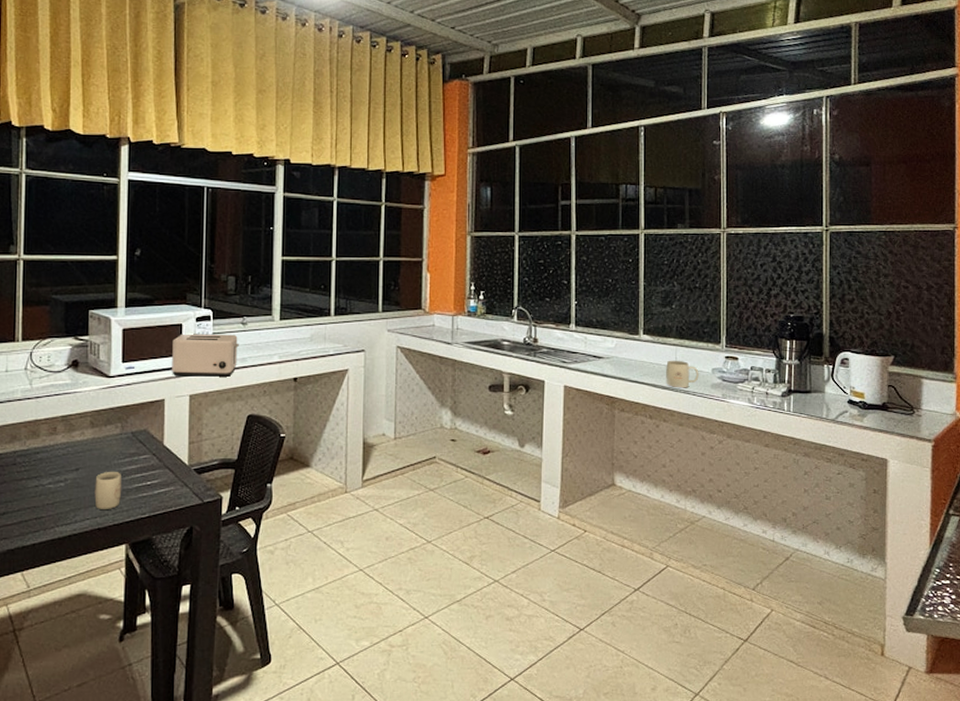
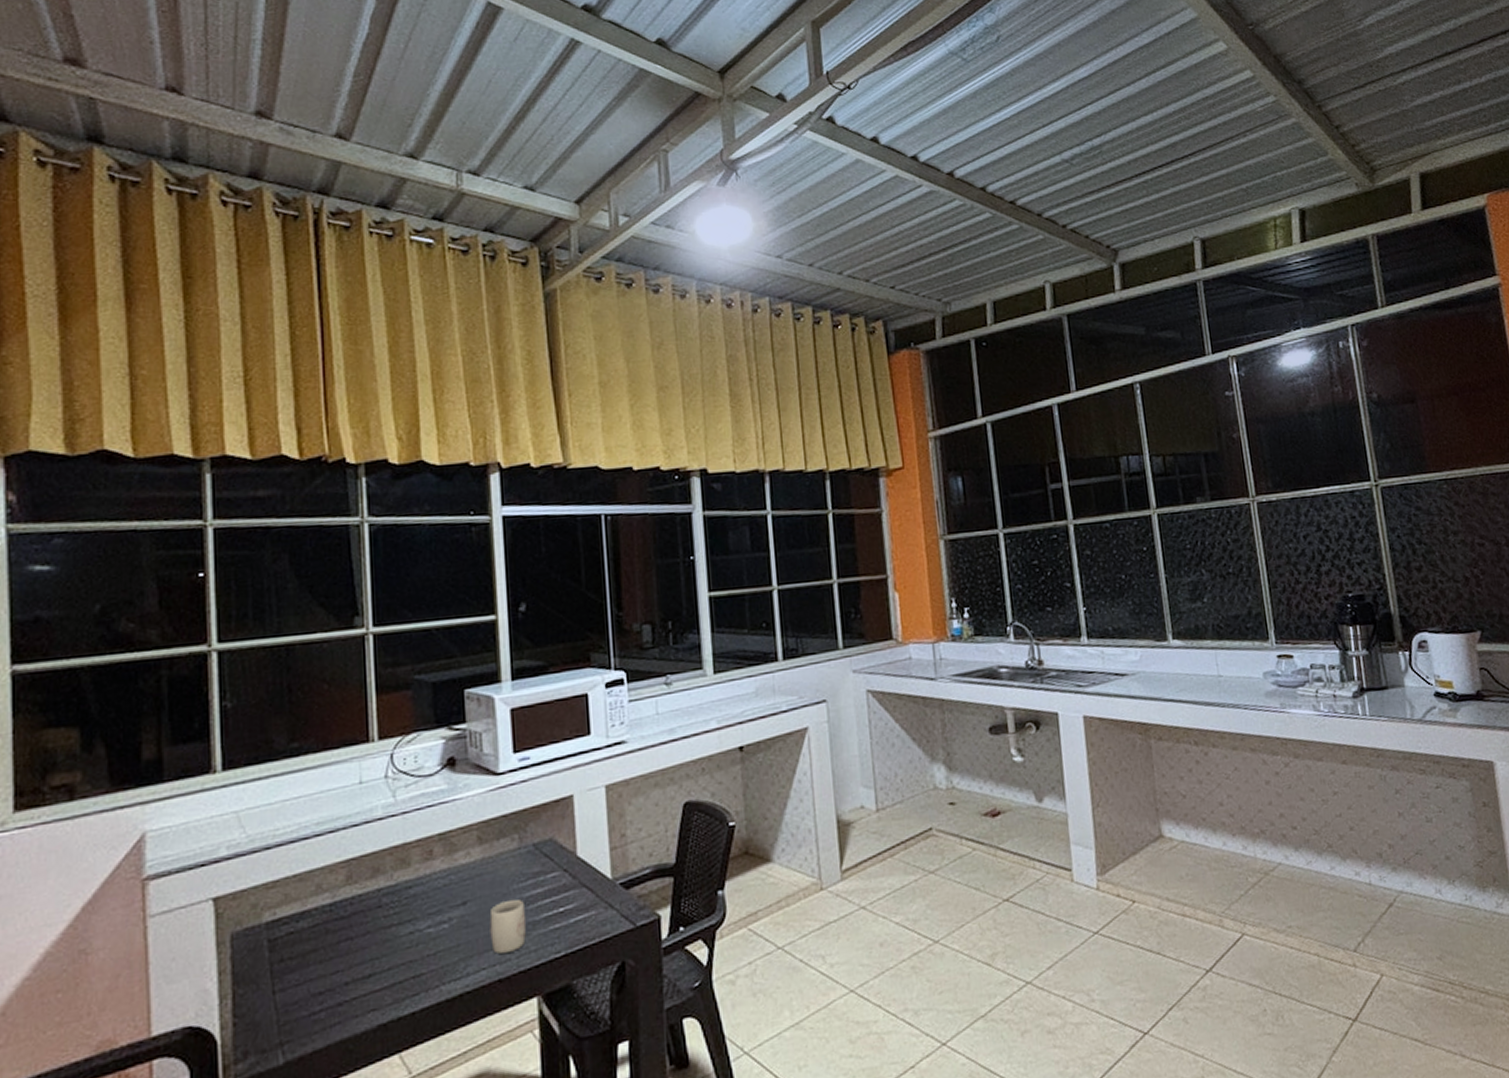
toaster: present [172,334,239,377] -> none [577,699,664,763]
mug: present [666,360,699,388] -> none [1206,666,1249,703]

